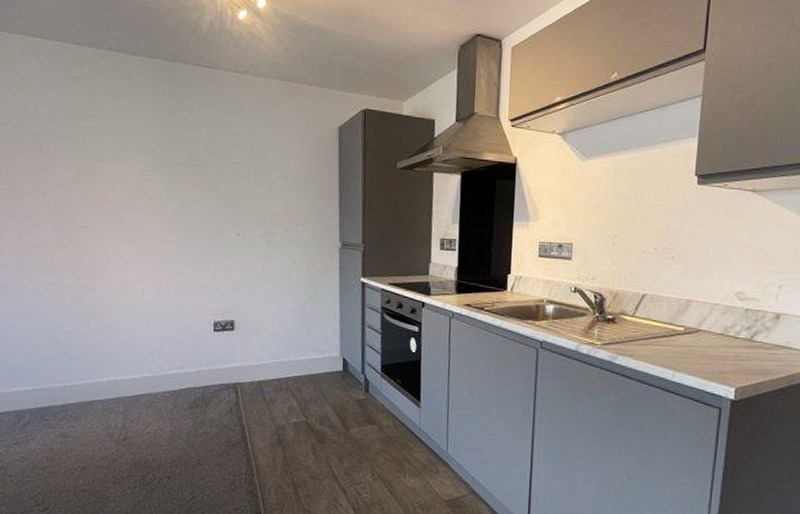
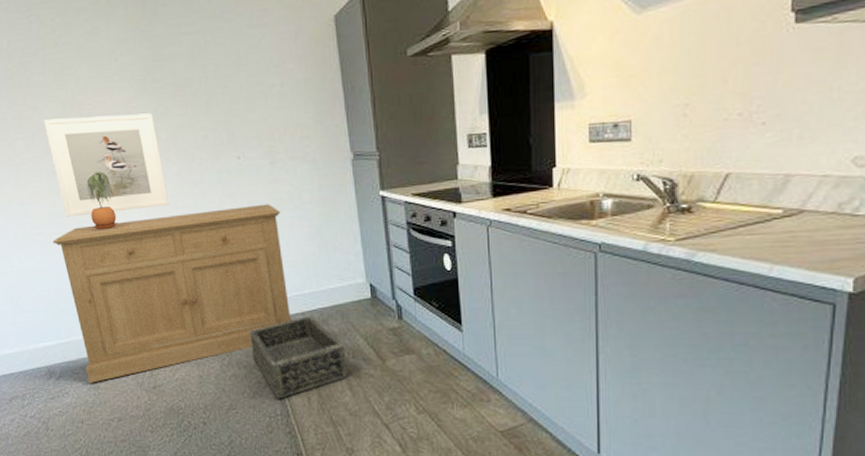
sideboard: none [45,277,270,431] -> present [52,204,292,383]
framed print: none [57,179,167,270] -> present [44,113,170,217]
potted plant: none [88,232,115,286] -> present [86,171,118,230]
basket: none [225,383,314,459] -> present [249,316,348,399]

